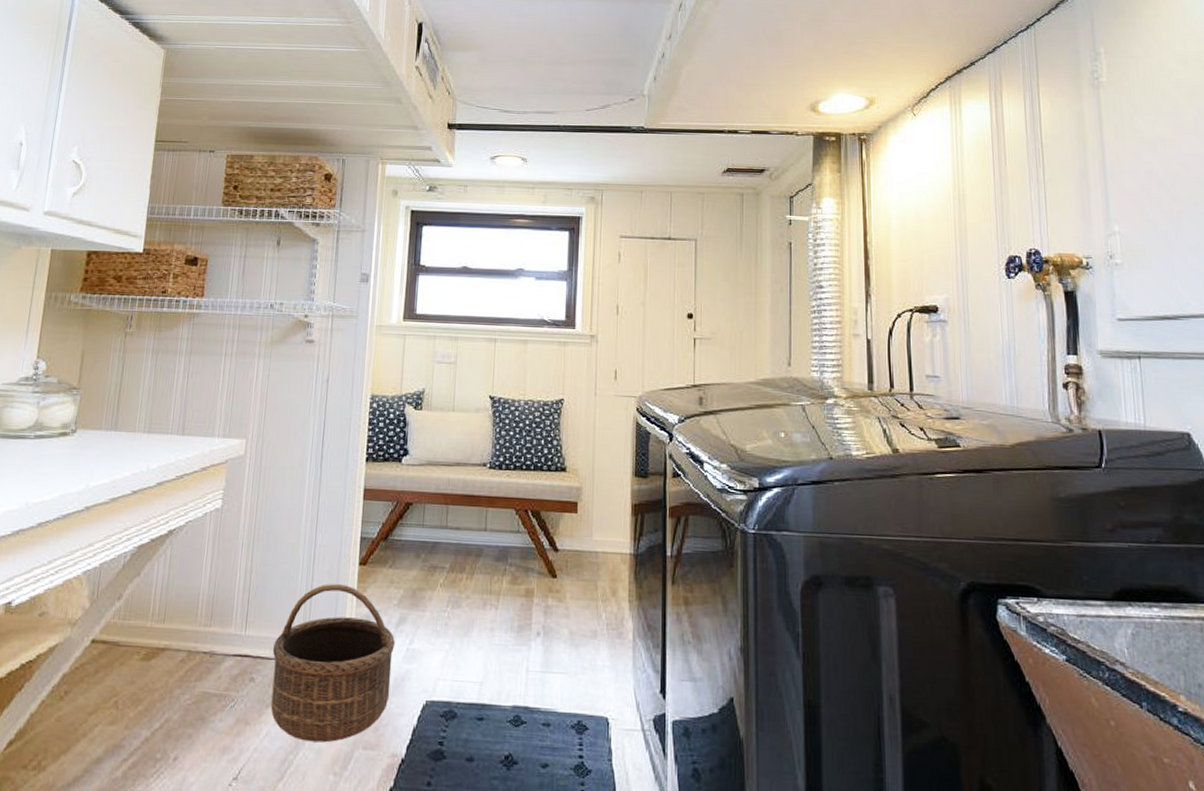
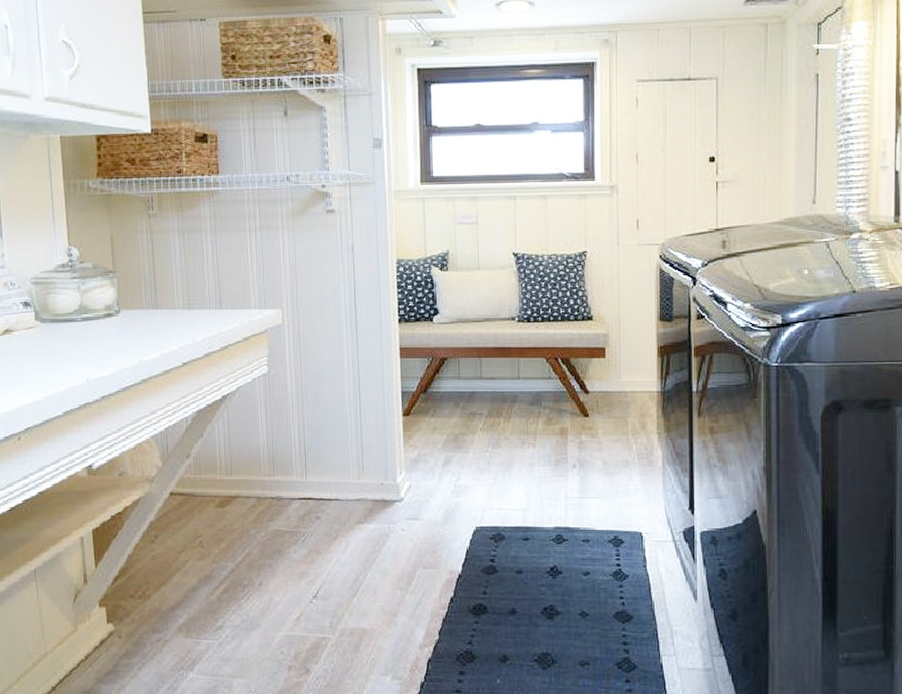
basket: present [271,583,395,743] -> none [333,433,443,565]

